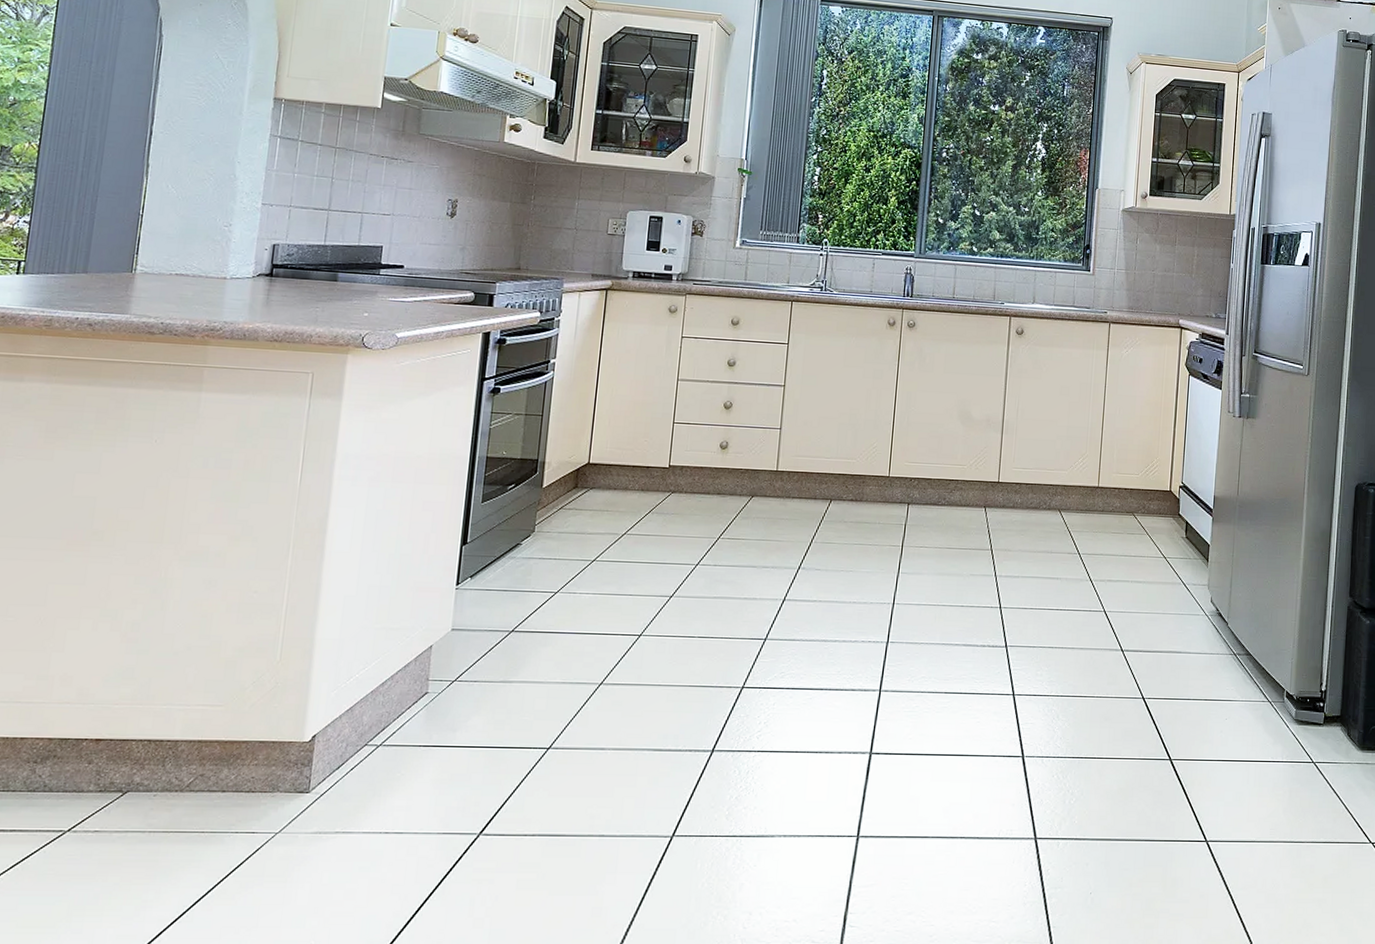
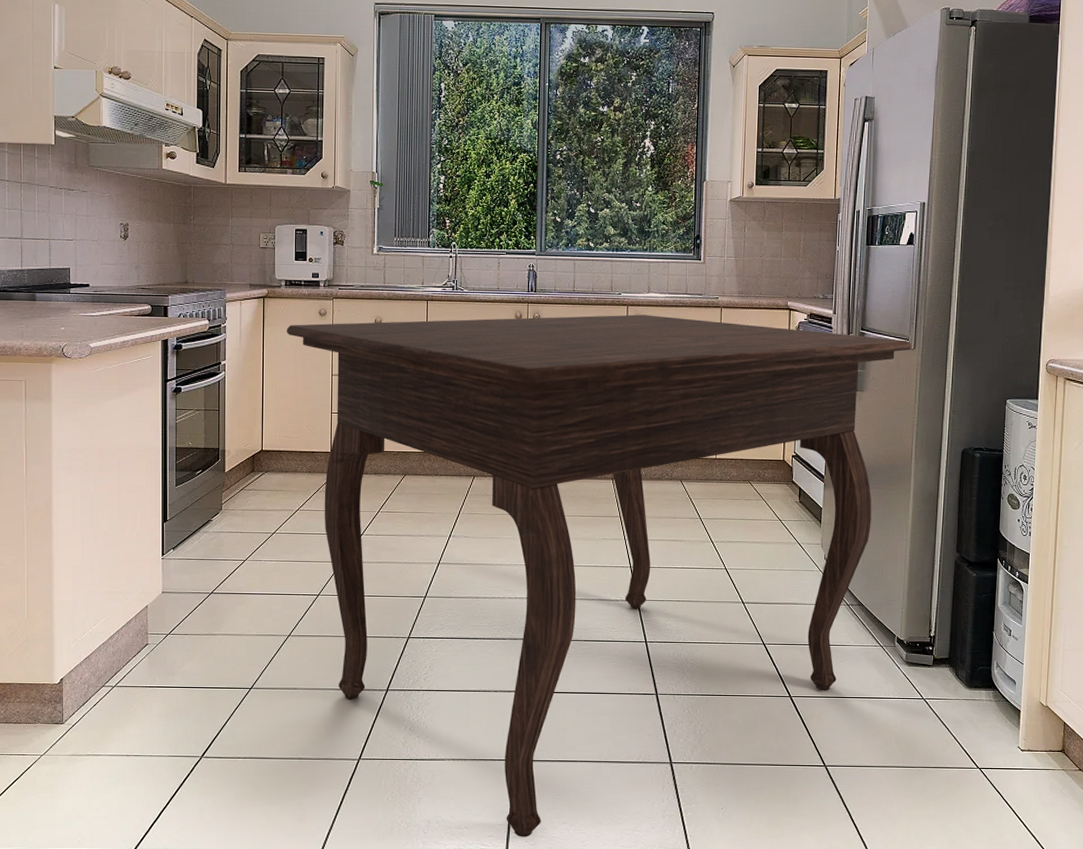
dining table: none [629,321,1306,931] -> present [286,314,912,837]

